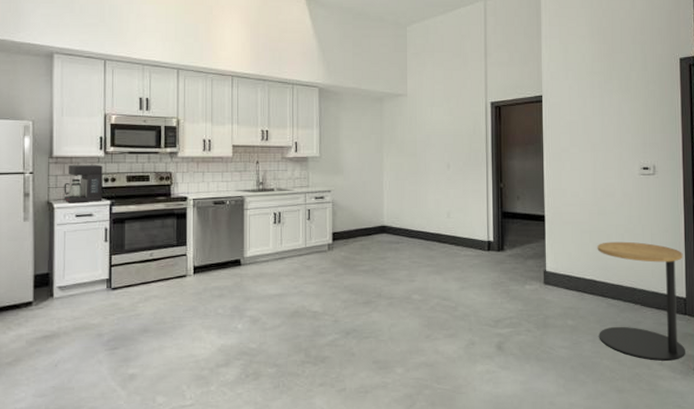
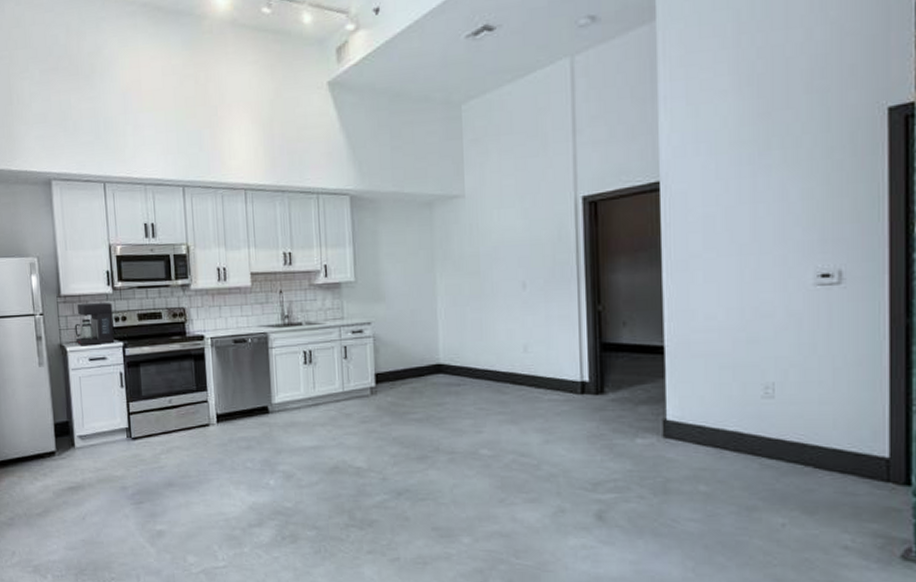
side table: present [597,241,685,361] -> none [745,379,886,544]

